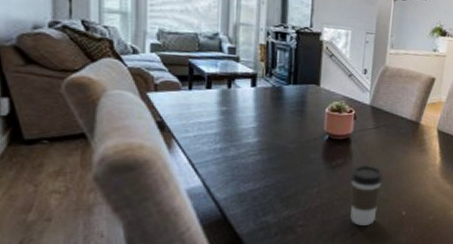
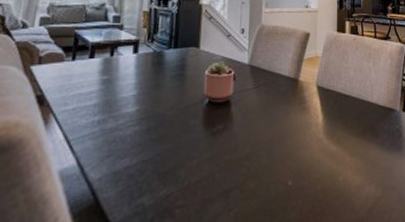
coffee cup: present [350,165,383,226] -> none [231,129,266,202]

